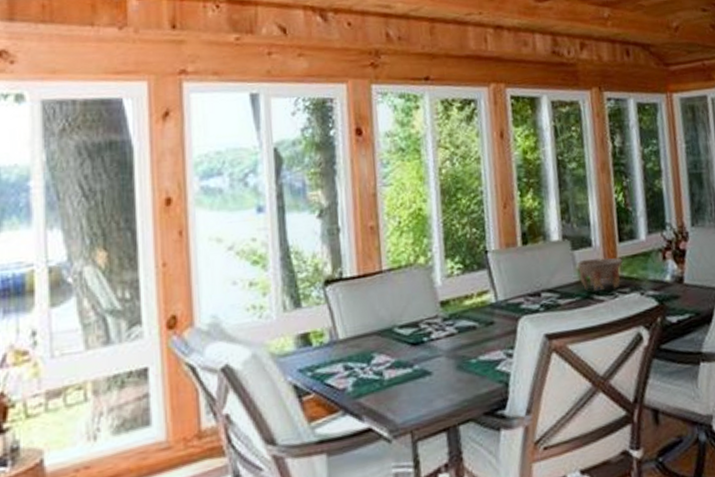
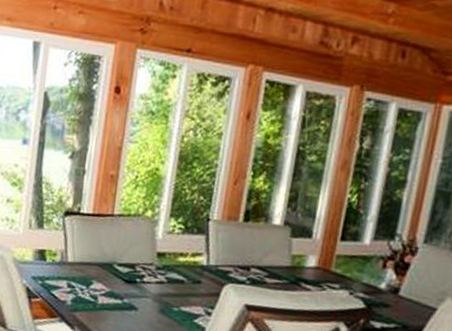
bowl: present [577,257,622,291] -> none [292,248,339,283]

